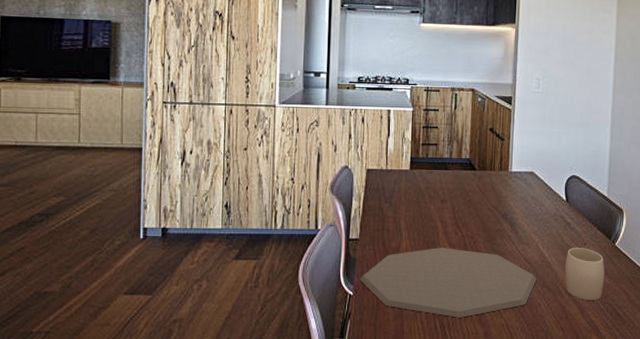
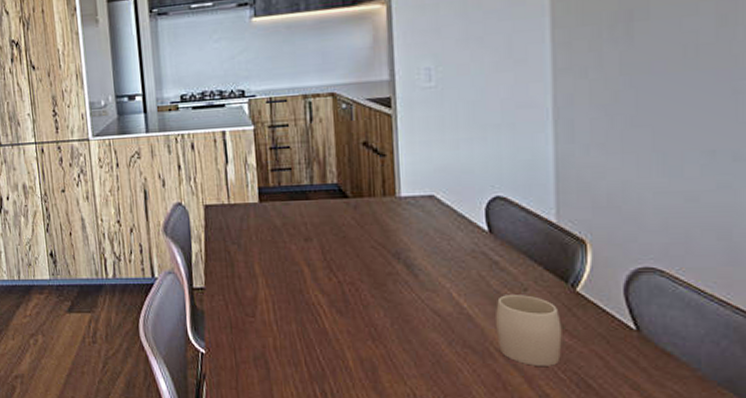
placemat: present [359,248,537,318] -> none [210,297,453,384]

